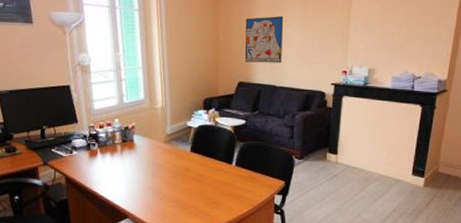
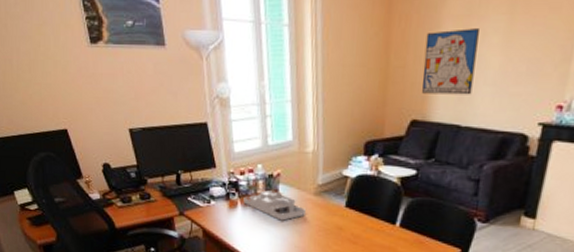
desk organizer: none [103,140,158,166] -> present [243,190,307,221]

